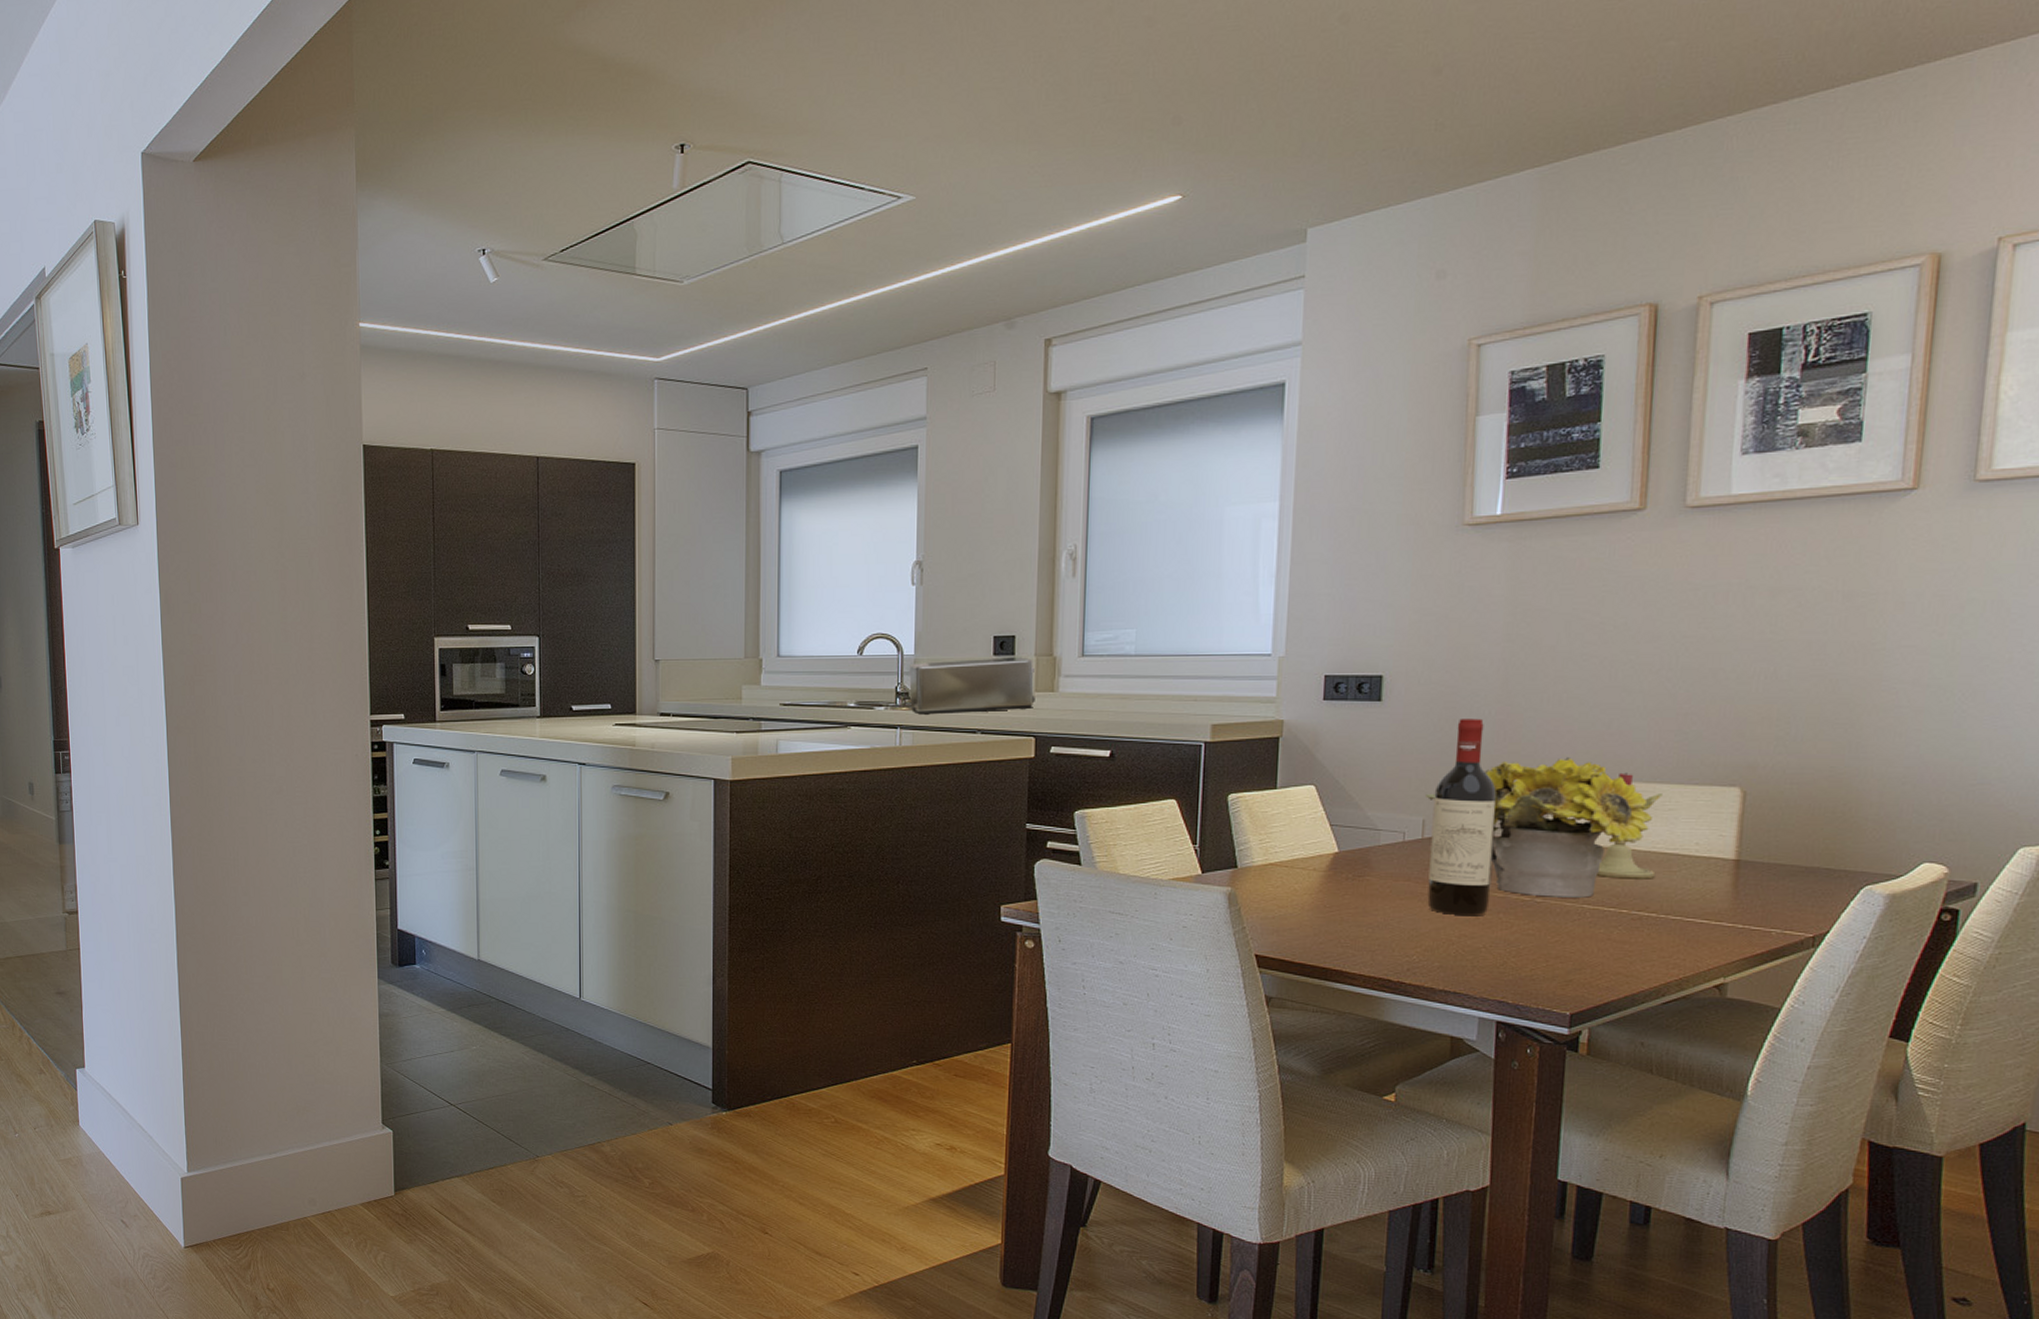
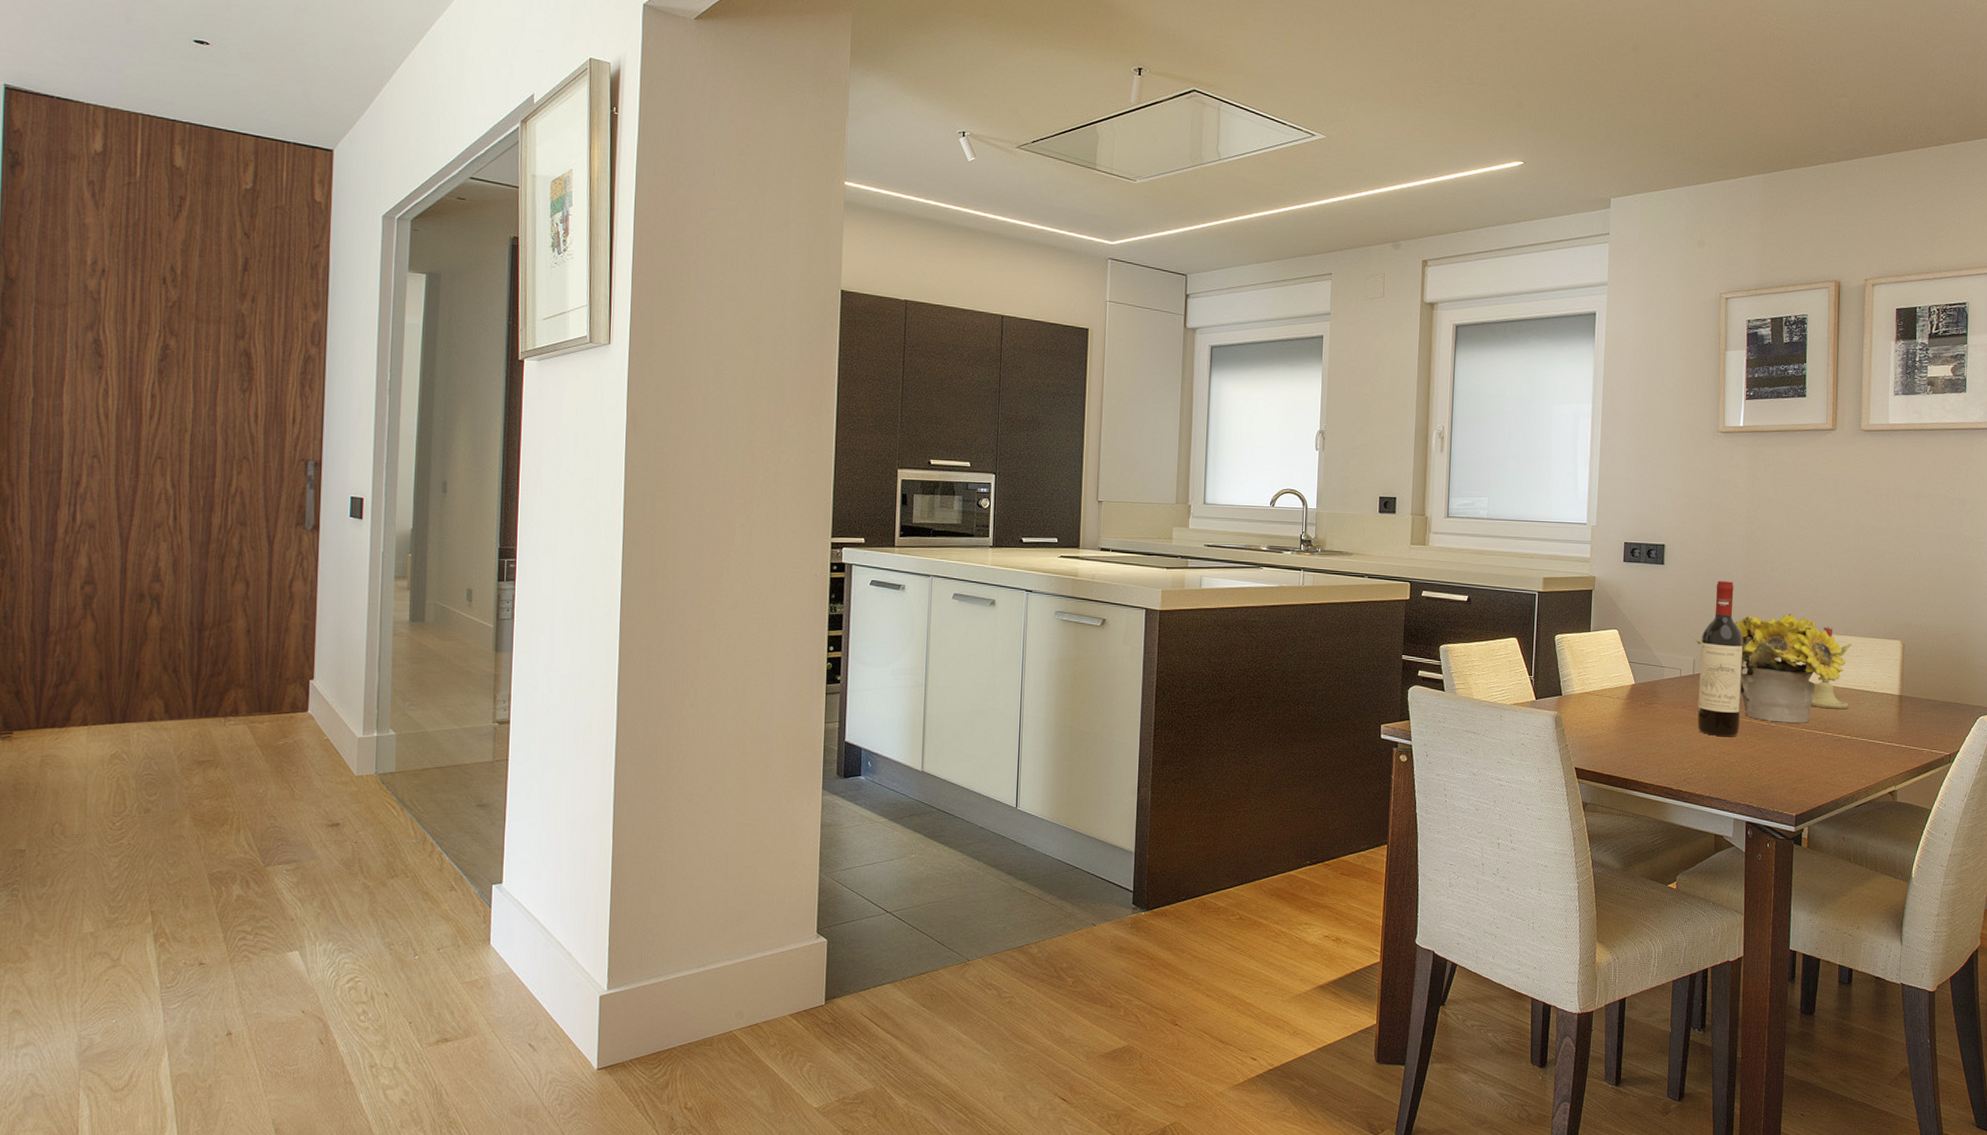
toaster: present [909,657,1035,716] -> none [1311,514,1411,561]

